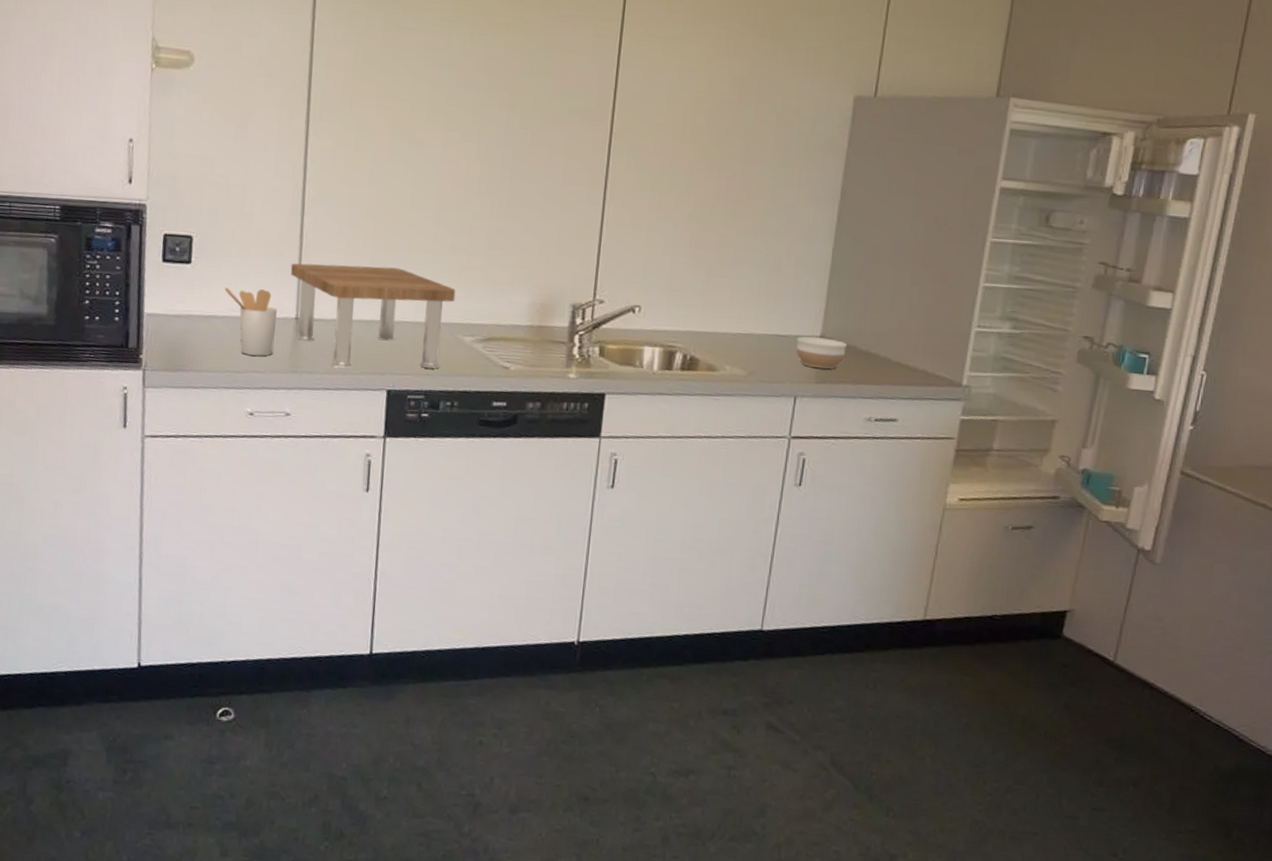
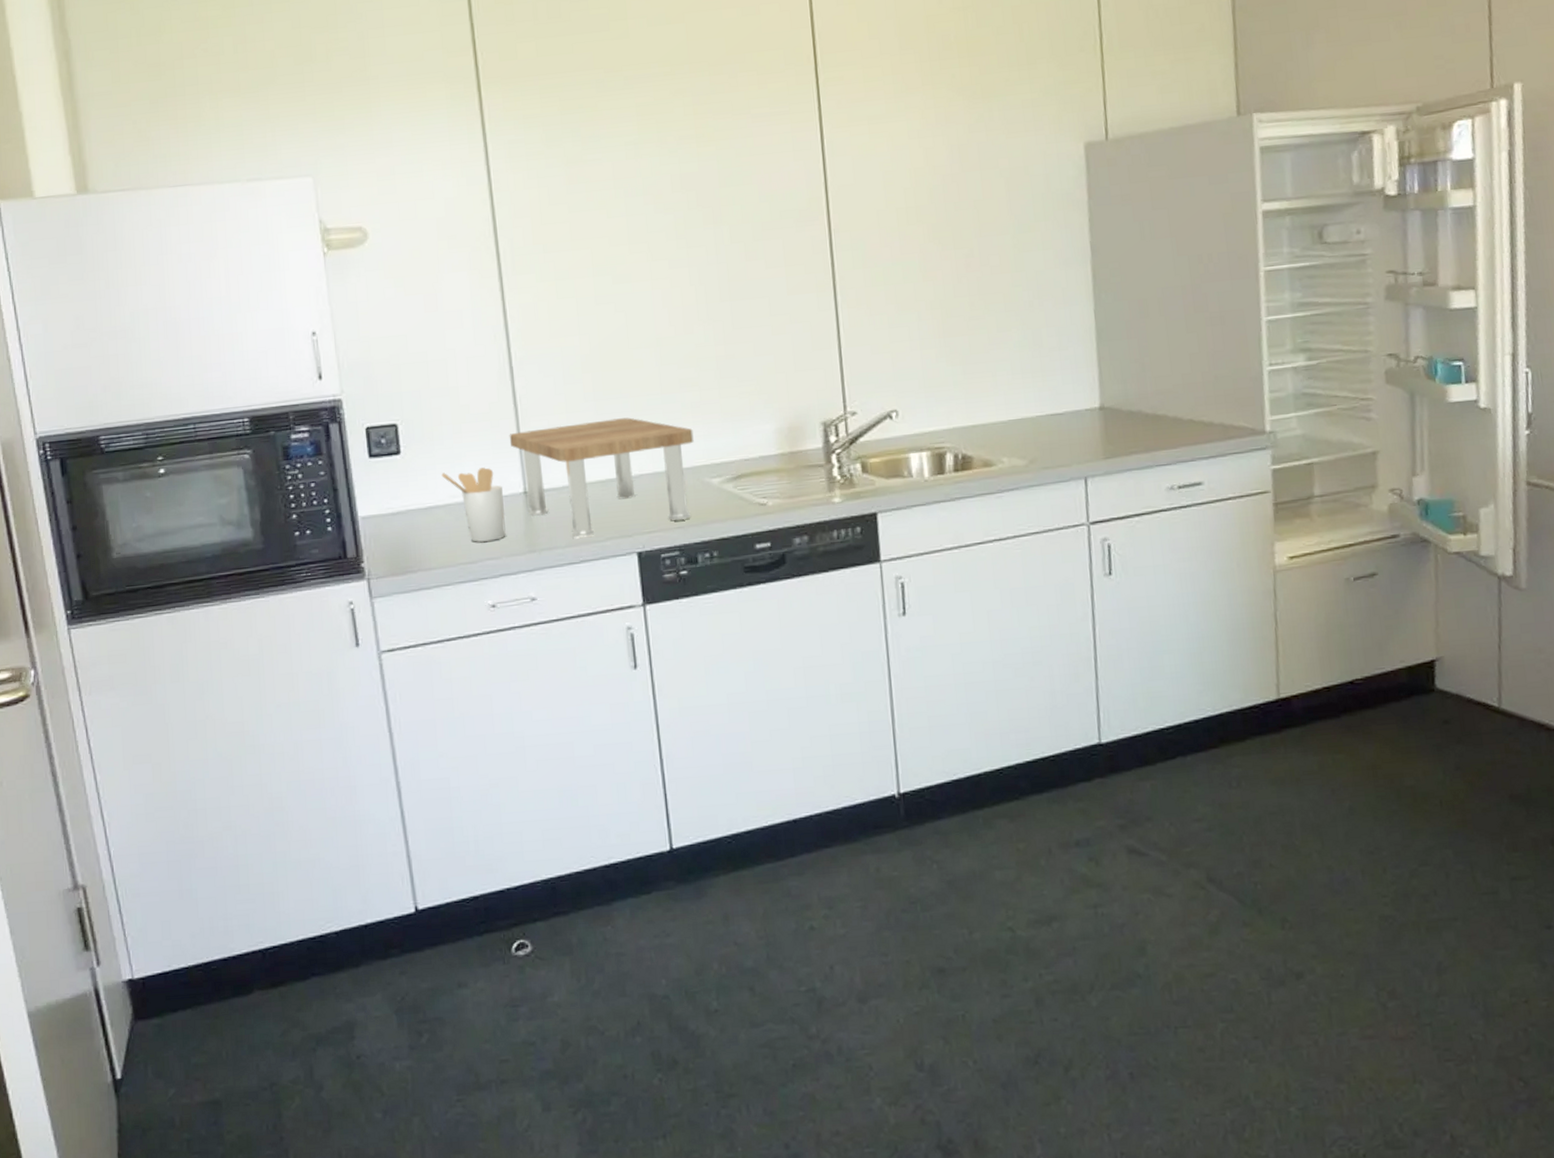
bowl: present [796,336,848,369] -> none [1074,407,1132,443]

